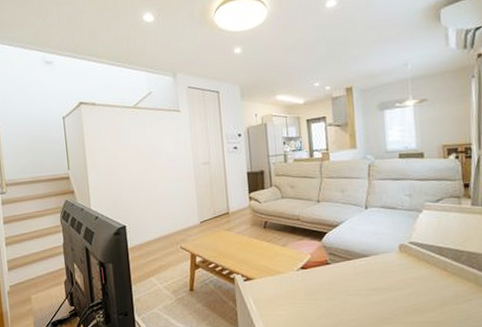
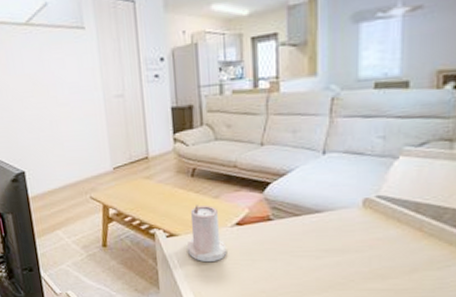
candle: none [261,252,295,303] -> present [186,205,227,263]

